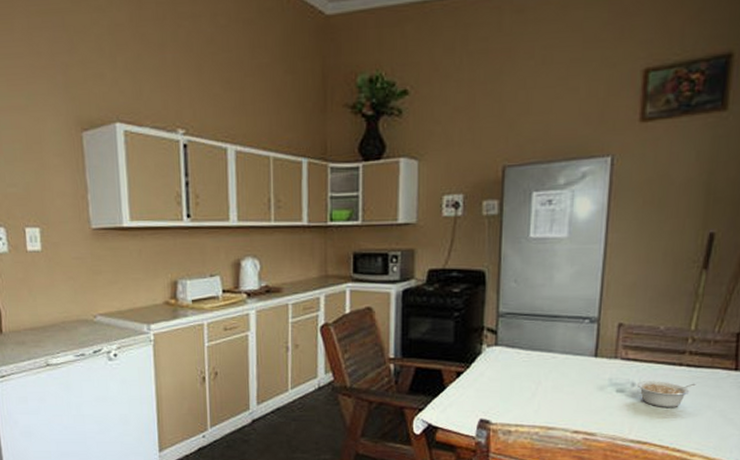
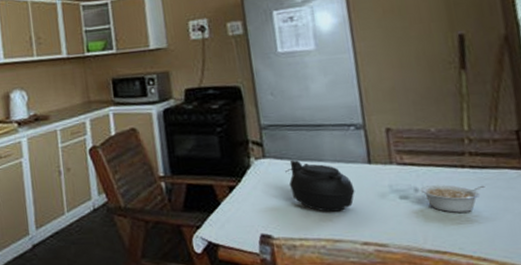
teapot: none [514,349,577,401] -> present [285,160,355,212]

